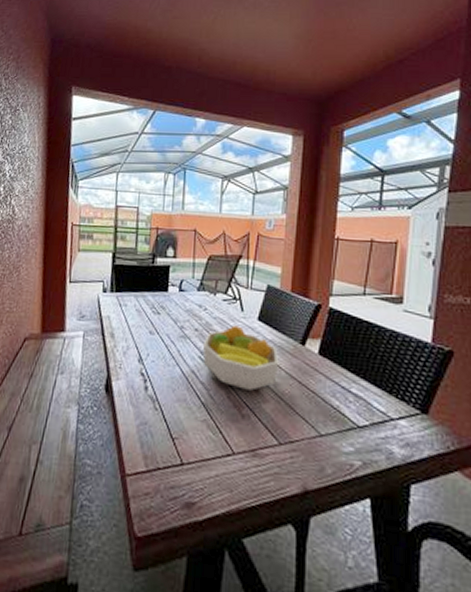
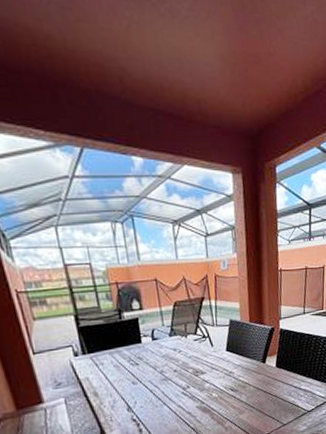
fruit bowl: present [202,324,279,391] -> none [183,358,248,409]

